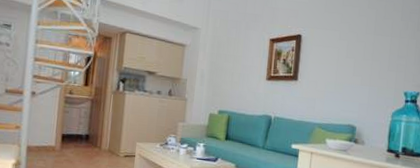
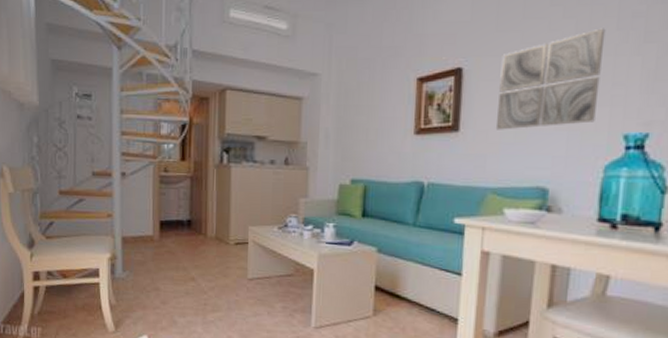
wall art: none [322,18,394,82] -> present [495,28,606,130]

